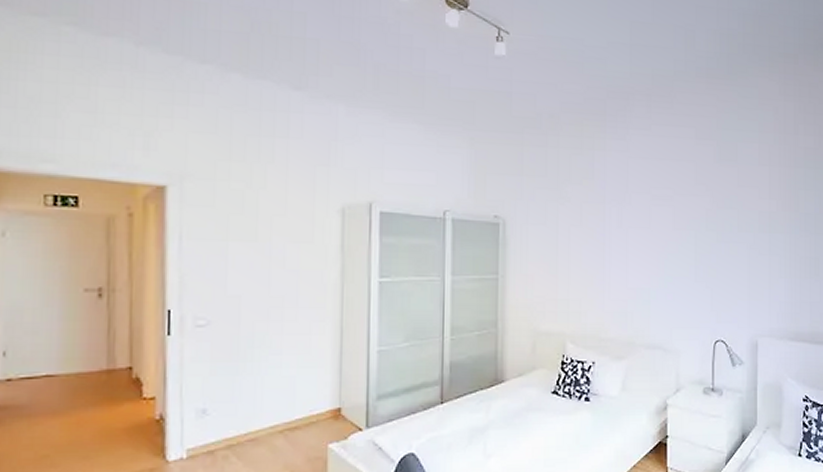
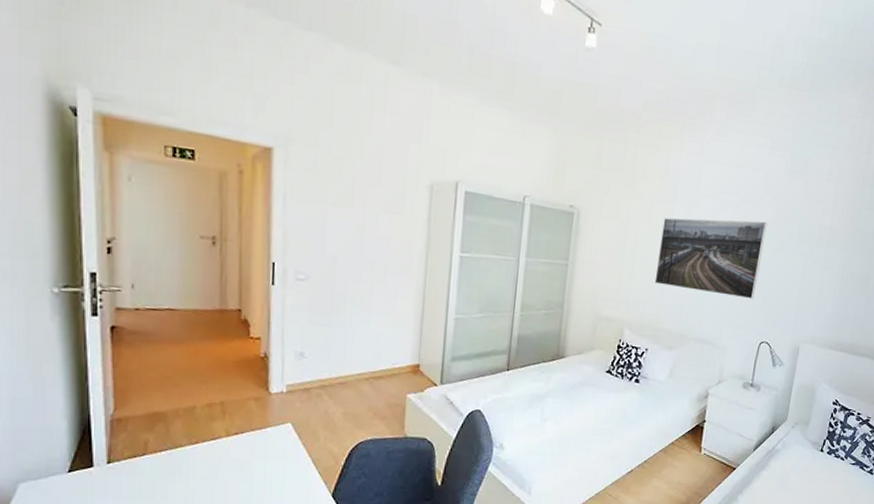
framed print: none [593,212,704,296] -> present [654,217,767,300]

